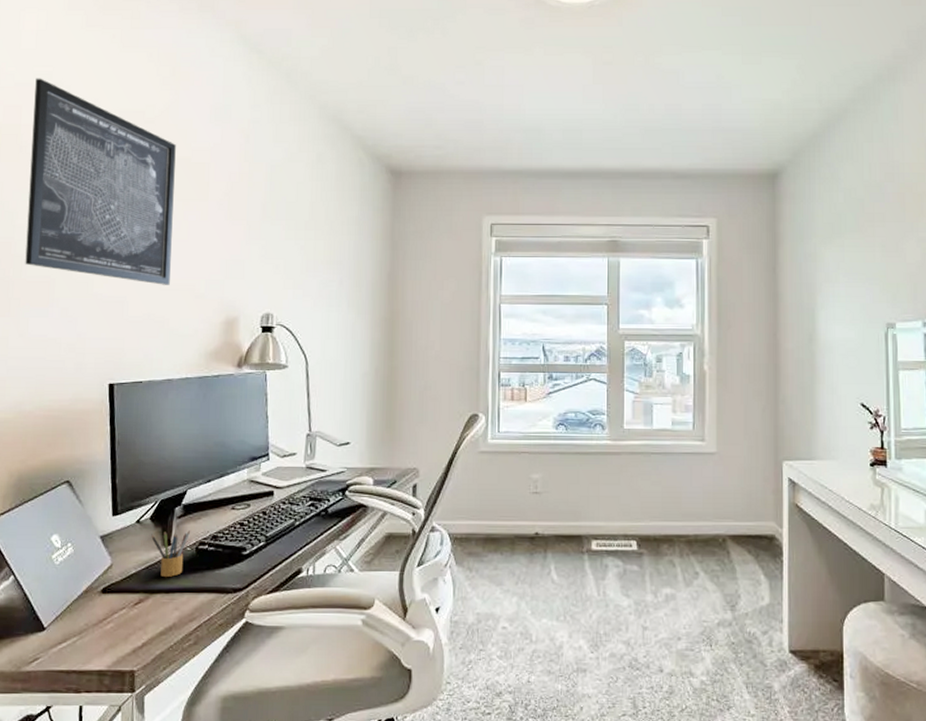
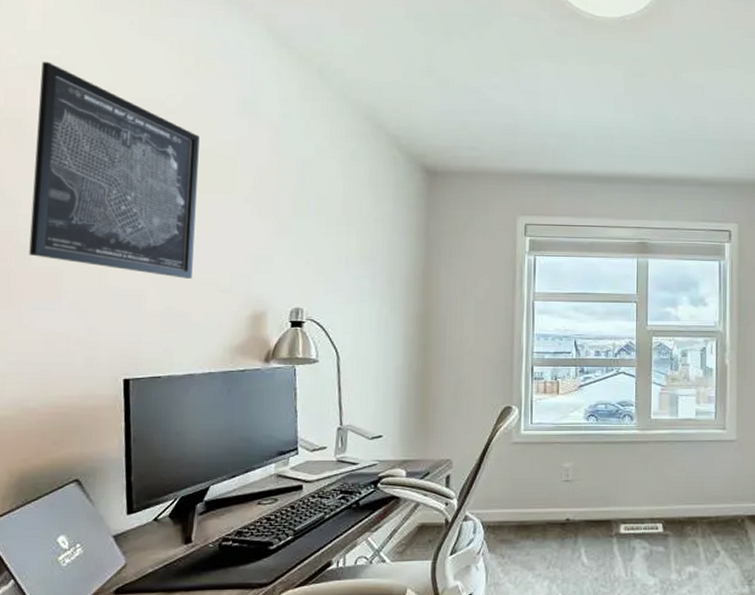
pencil box: present [151,531,191,577] -> none [170,527,214,575]

